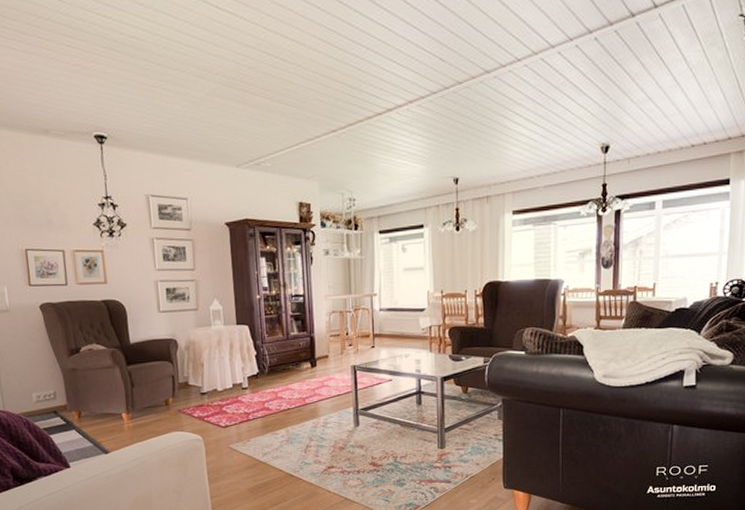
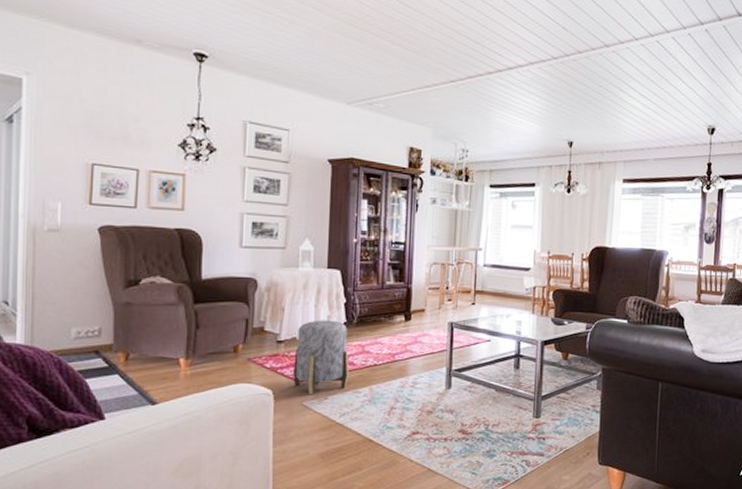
stool: none [217,371,266,439] -> present [293,320,349,395]

